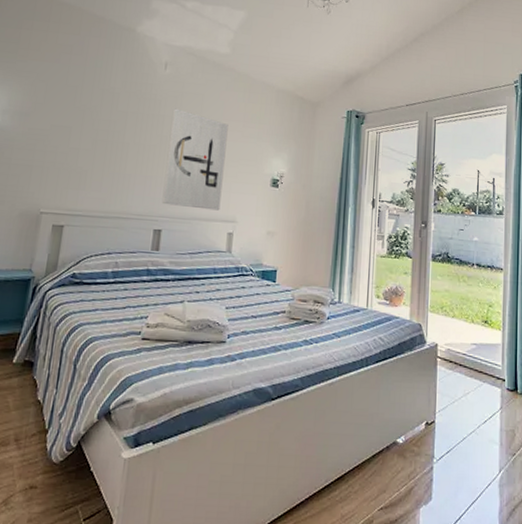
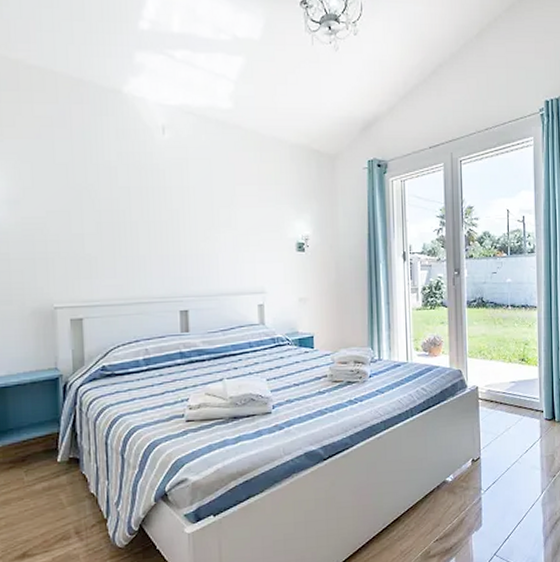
wall art: present [162,108,229,211] -> none [179,177,247,284]

